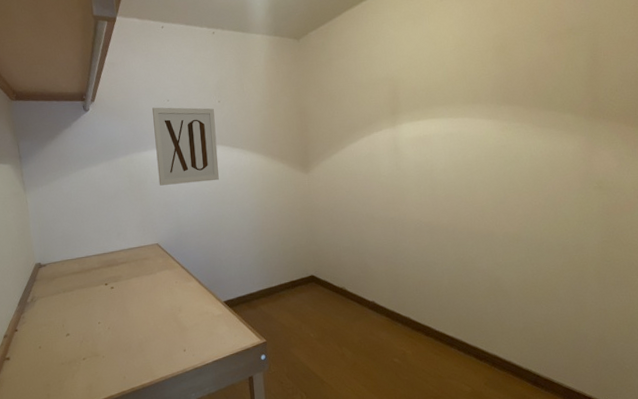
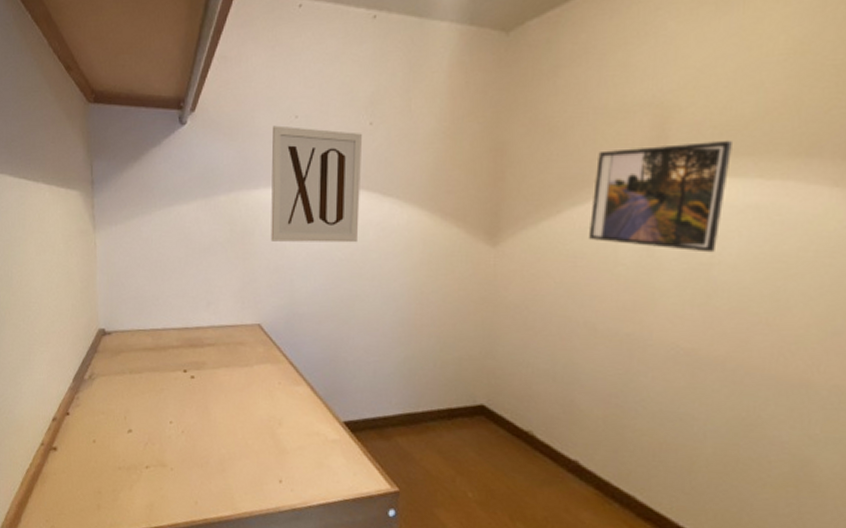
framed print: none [361,97,434,164] -> present [589,140,732,253]

